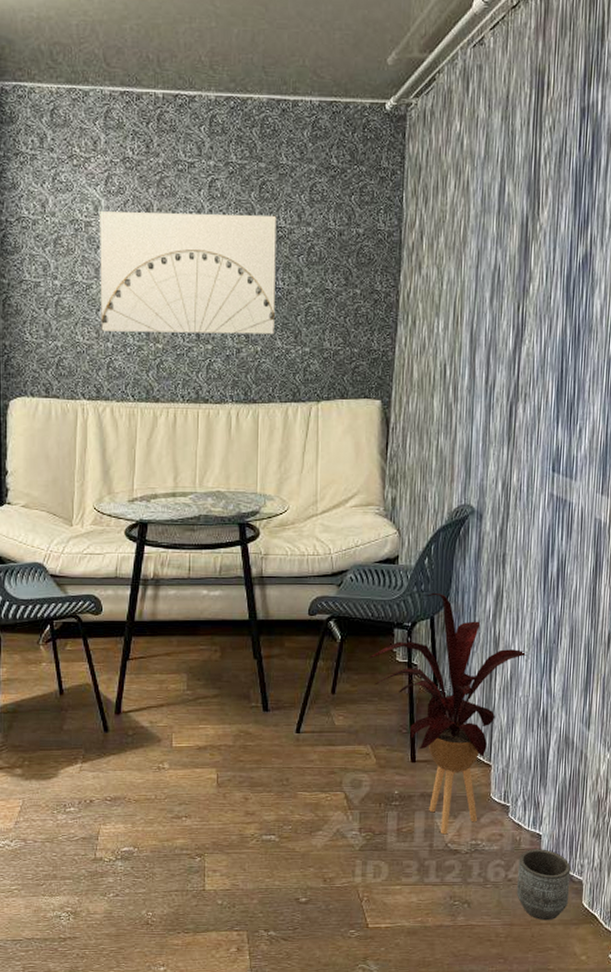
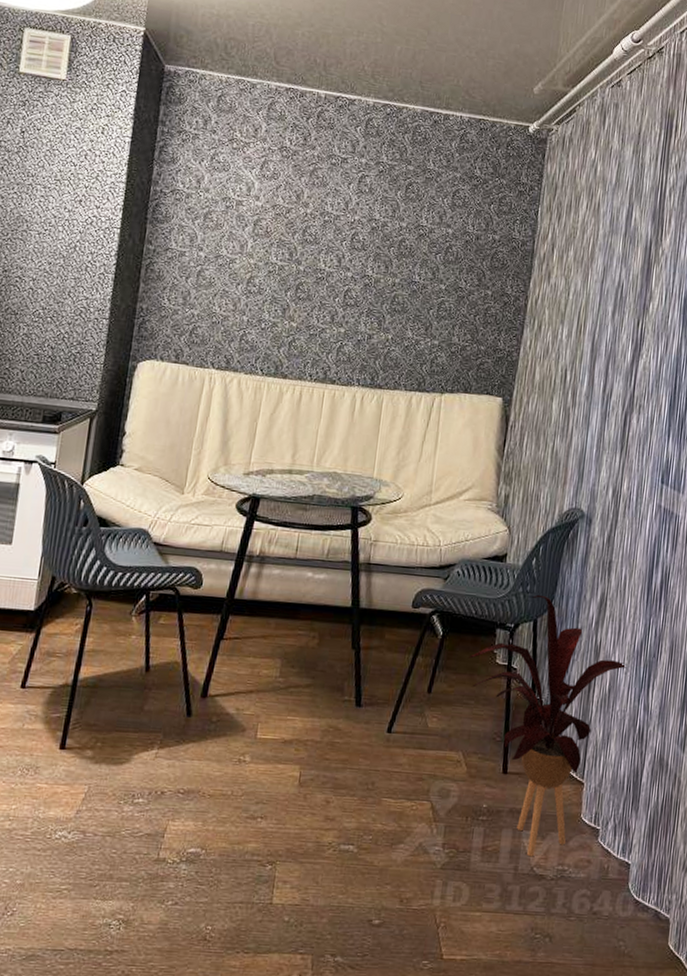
wall art: present [100,211,277,335] -> none [239,193,419,325]
planter: present [516,849,571,921] -> none [601,879,659,963]

